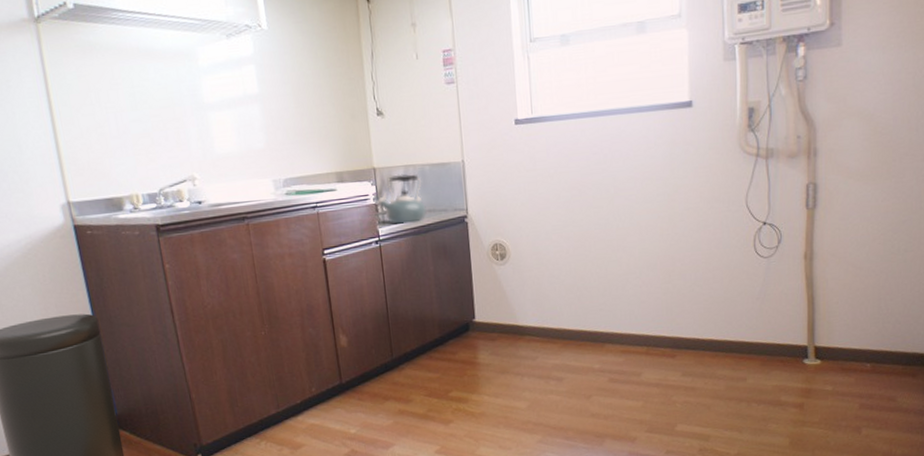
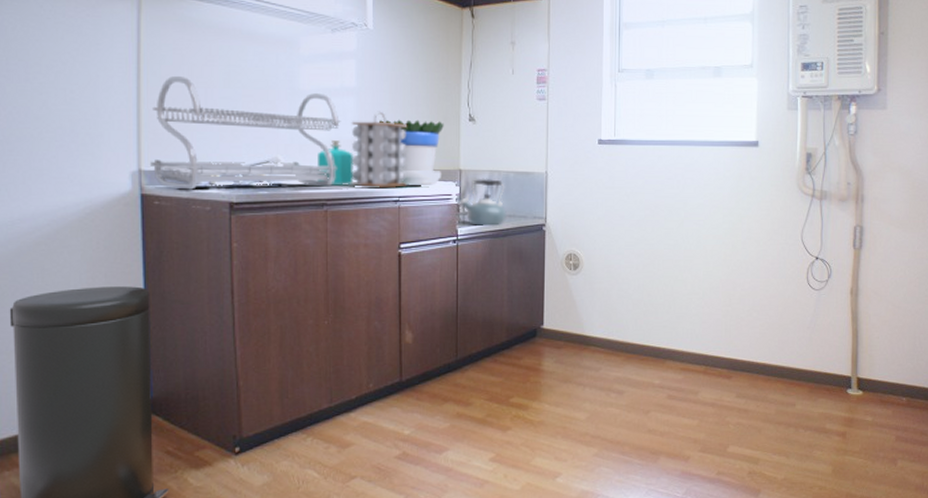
dish rack: none [69,103,252,218] -> present [150,75,341,190]
soap bottle: none [231,151,270,198] -> present [318,140,354,186]
spice rack: none [259,116,322,198] -> present [351,111,406,189]
flowerpot: none [287,119,357,190] -> present [379,119,444,185]

